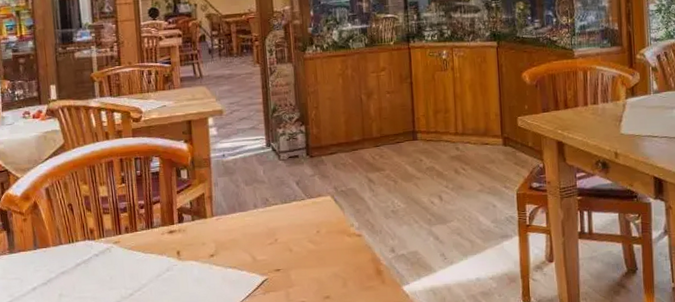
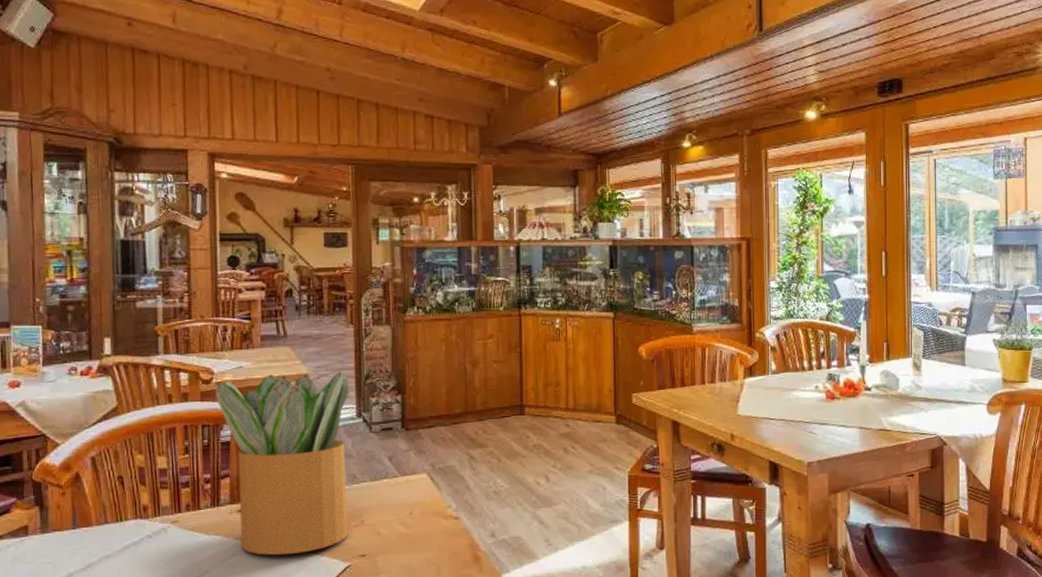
potted plant: none [144,107,264,271] -> present [215,372,350,556]

